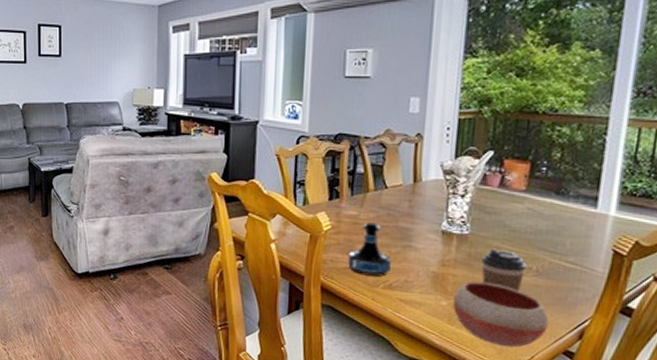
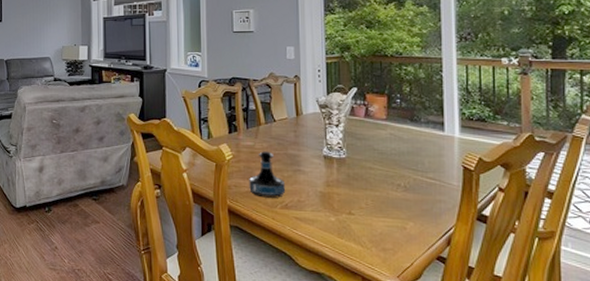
bowl: present [452,281,549,348] -> none [339,199,421,256]
coffee cup: present [481,248,527,292] -> none [359,169,396,206]

